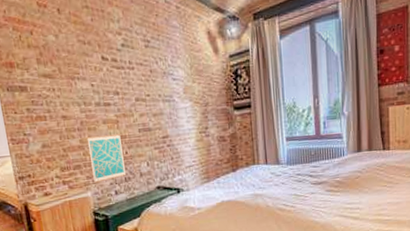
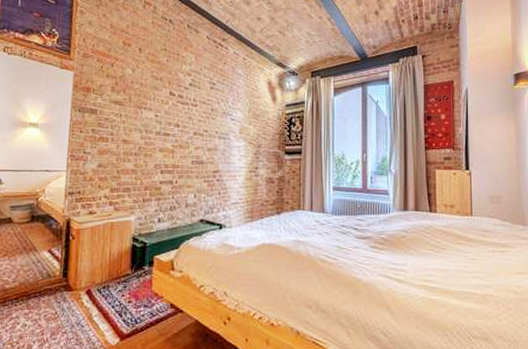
wall art: present [86,134,127,183] -> none [140,161,174,208]

